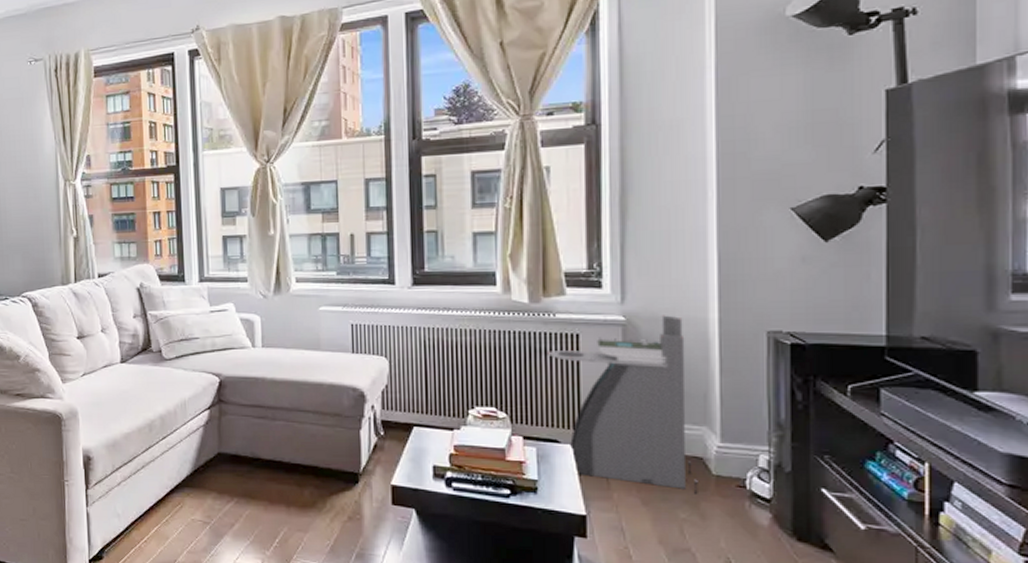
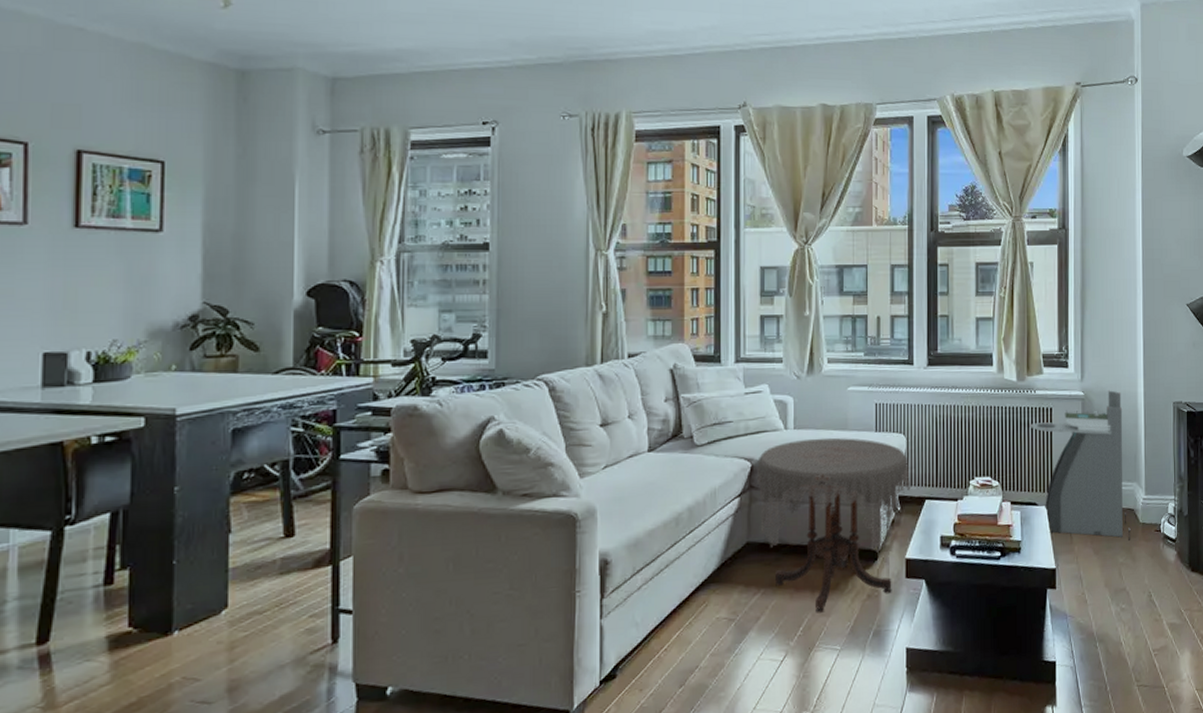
side table: none [226,357,395,528] -> present [757,437,910,613]

